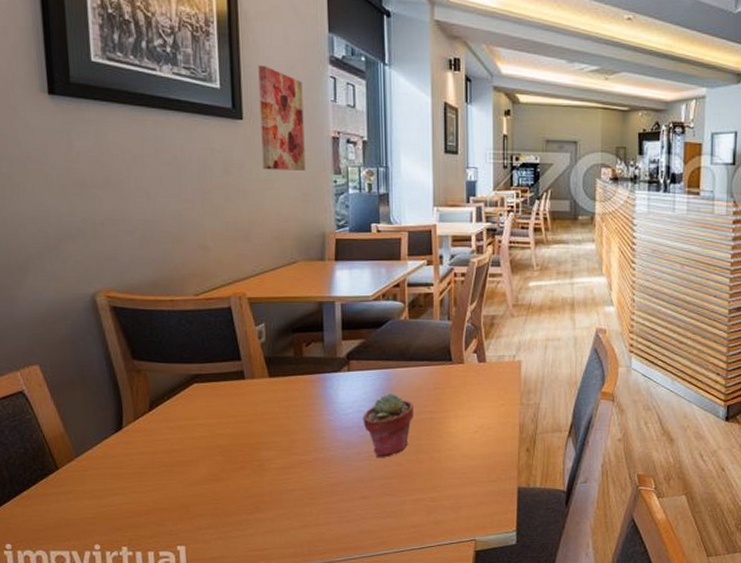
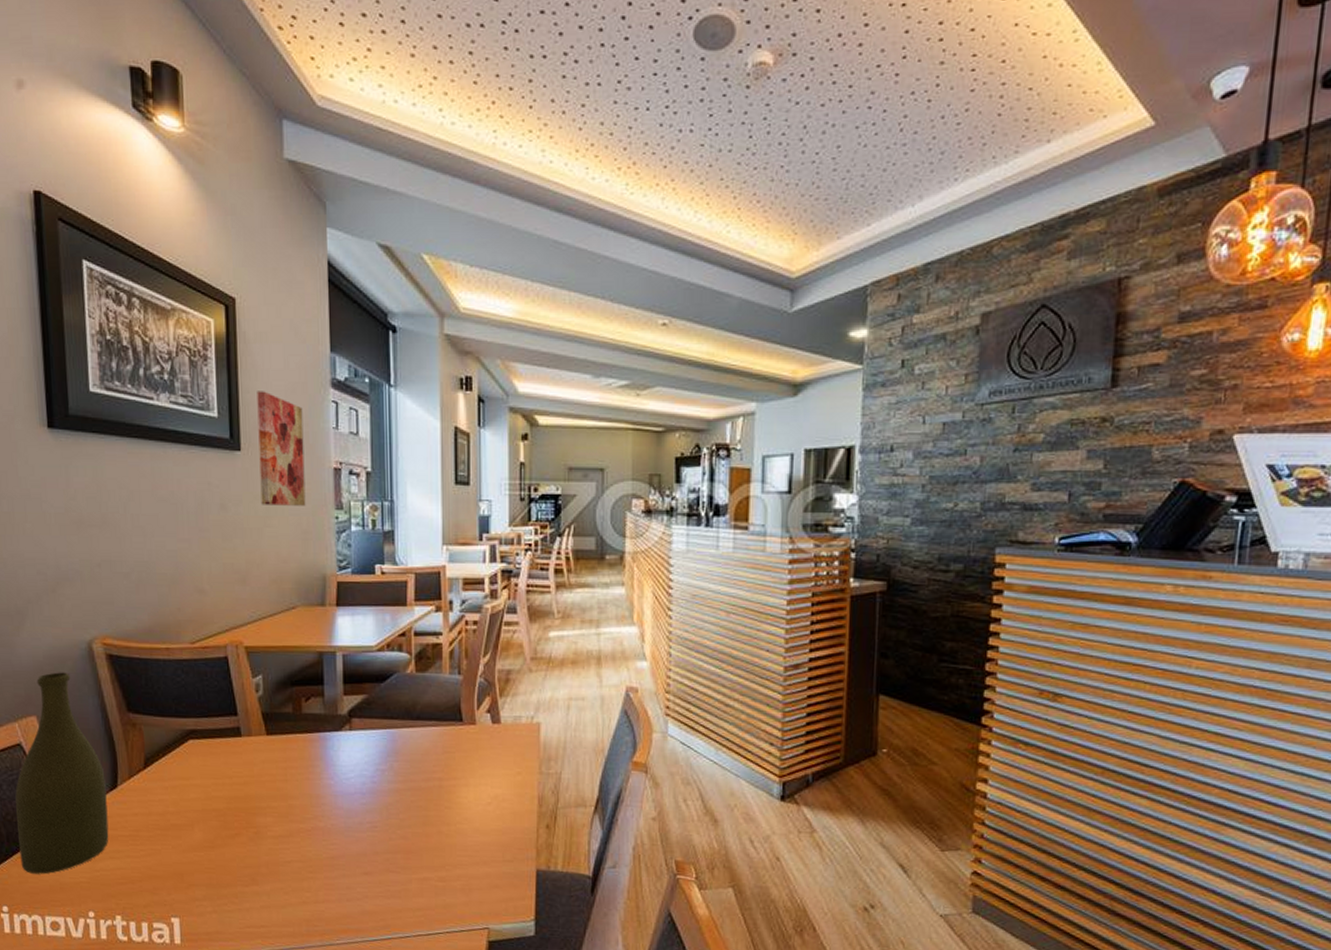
bottle: none [17,323,115,512] -> present [15,672,109,874]
potted succulent: present [363,394,413,457] -> none [365,757,420,829]

